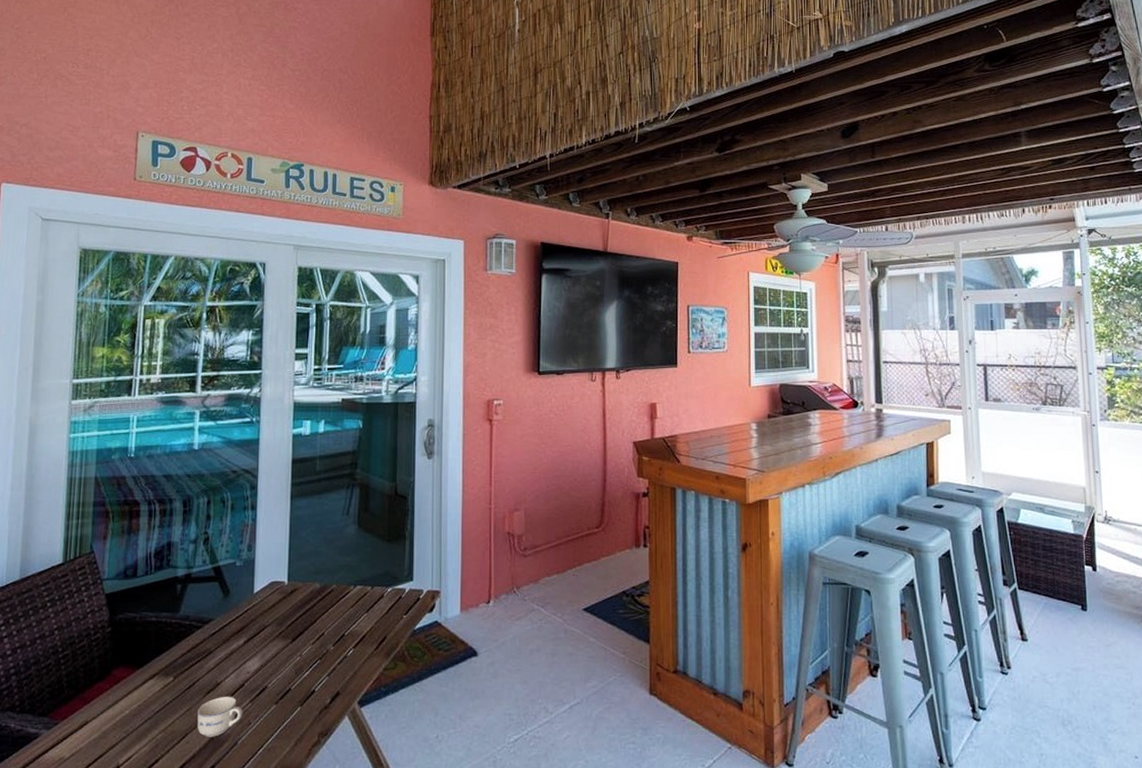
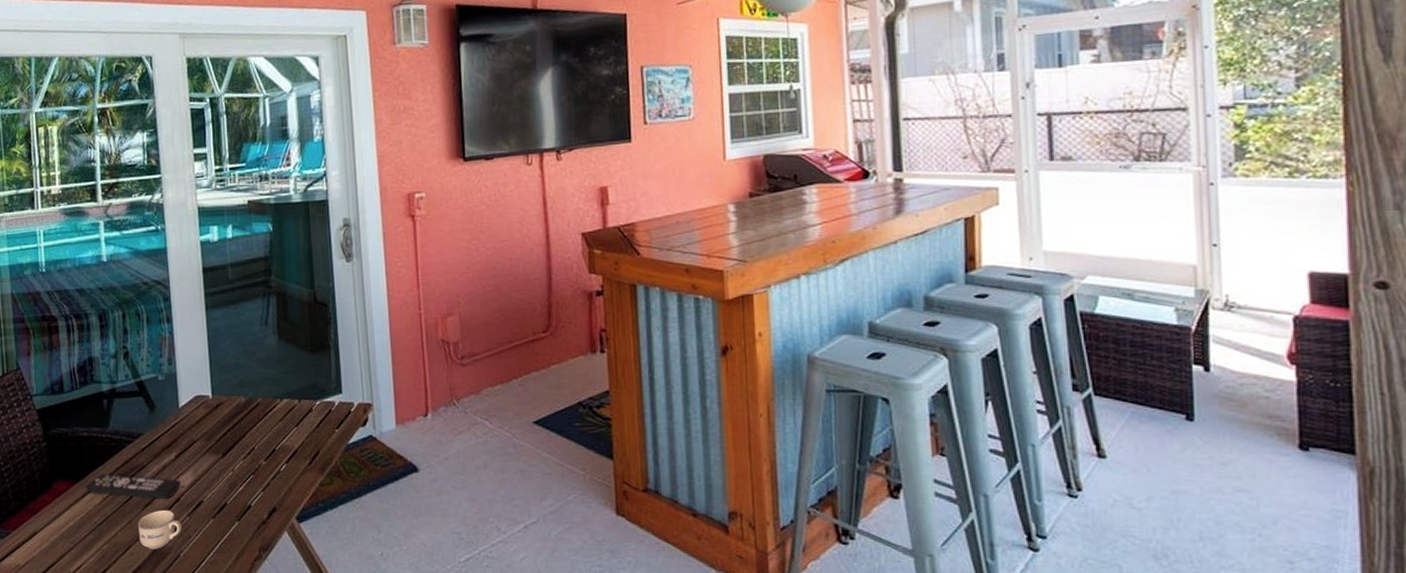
remote control: none [146,660,246,686] -> present [85,474,180,500]

